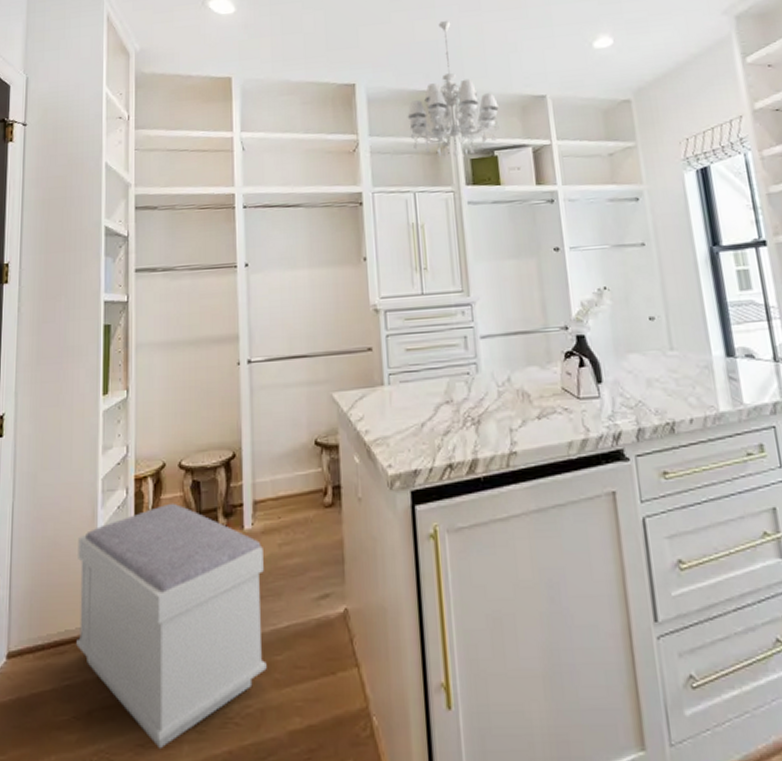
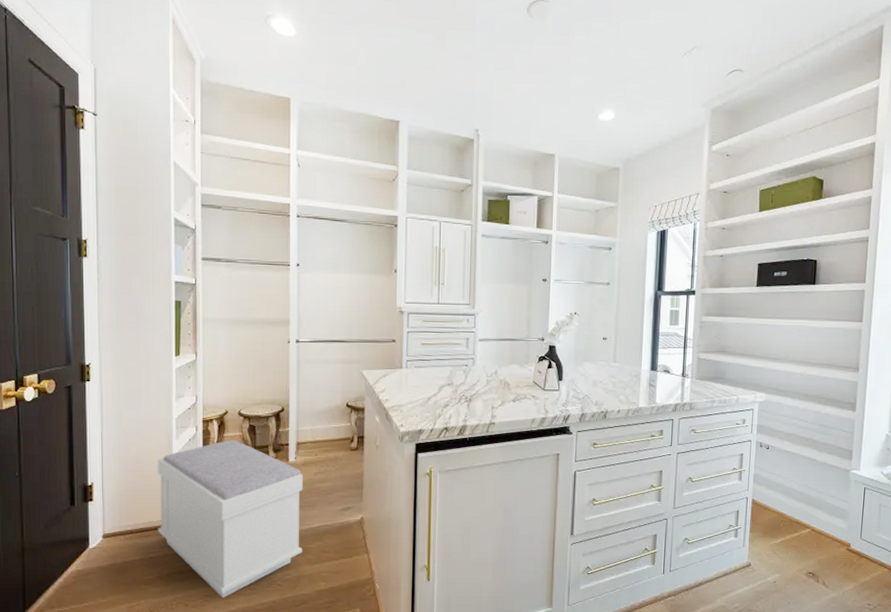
chandelier: present [407,20,499,159] -> none [440,74,516,198]

